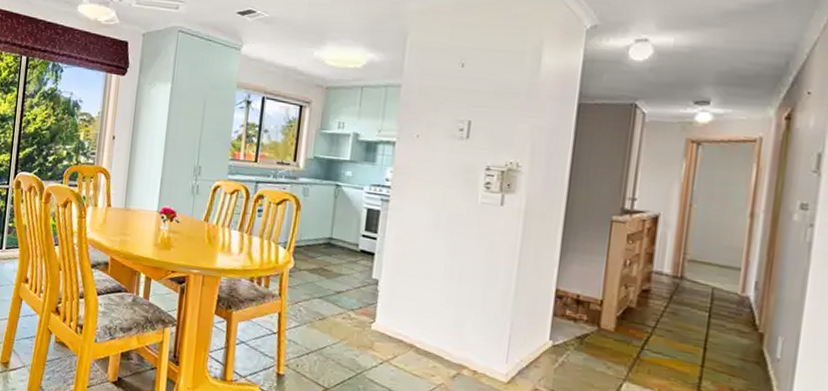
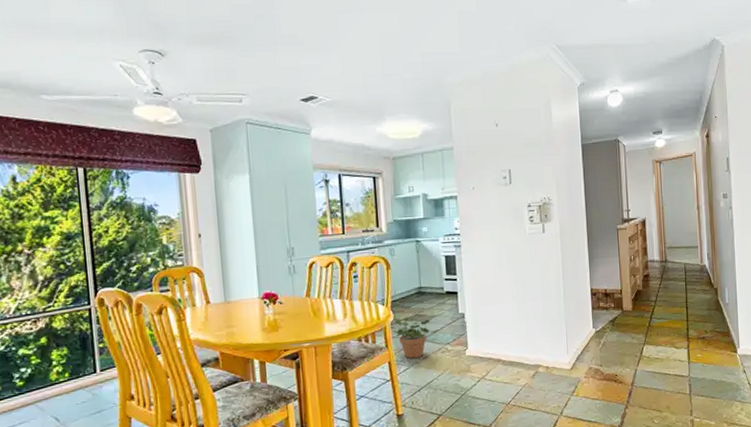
potted plant: none [289,267,335,318] -> present [392,316,432,359]

